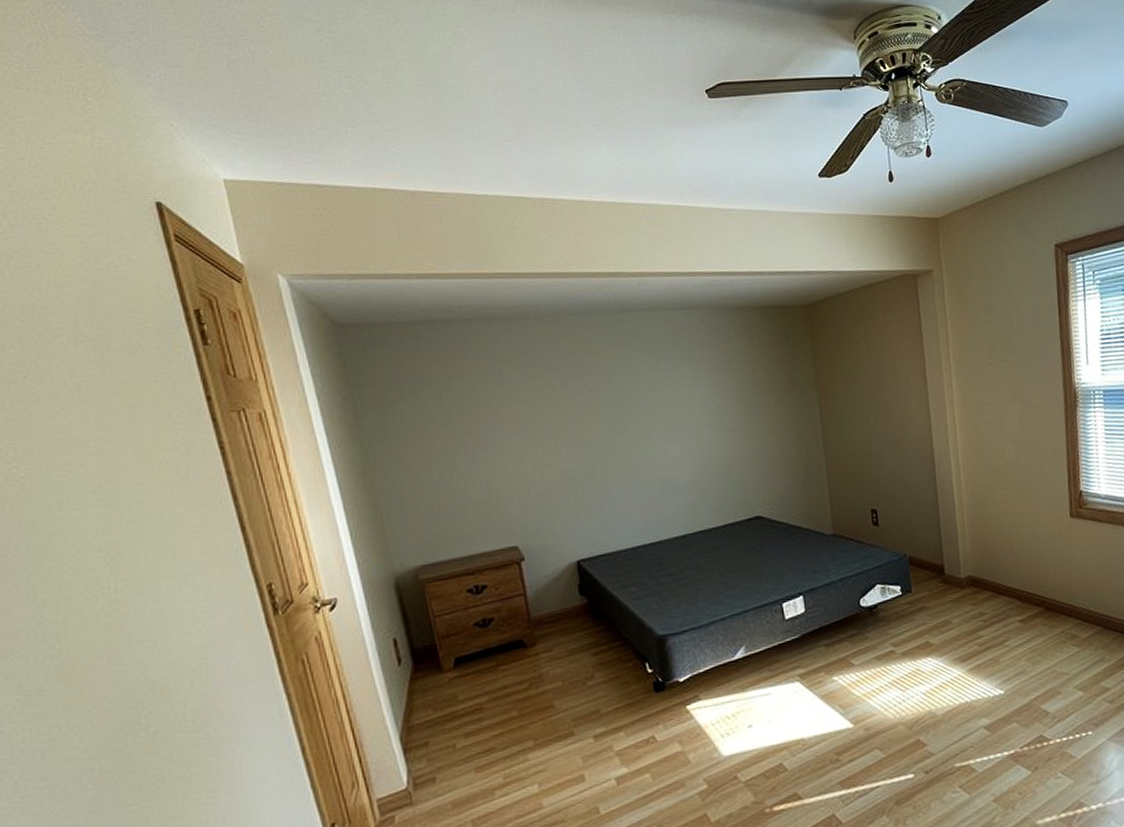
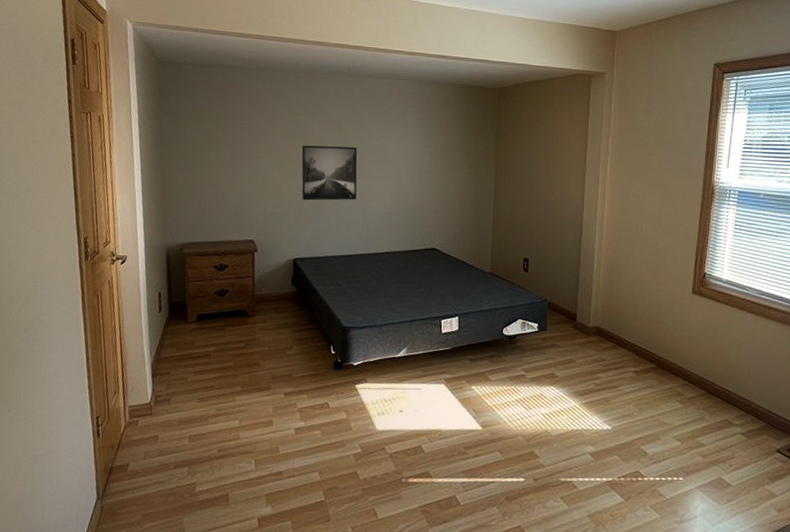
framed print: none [562,403,649,483] -> present [301,145,358,201]

